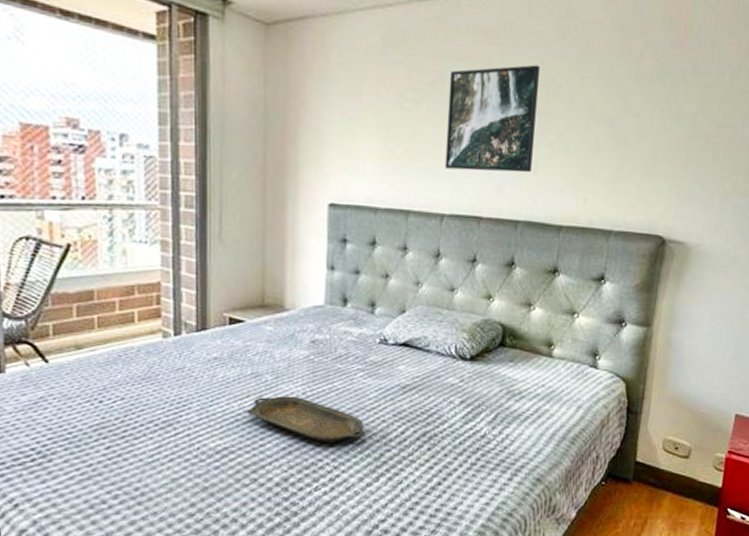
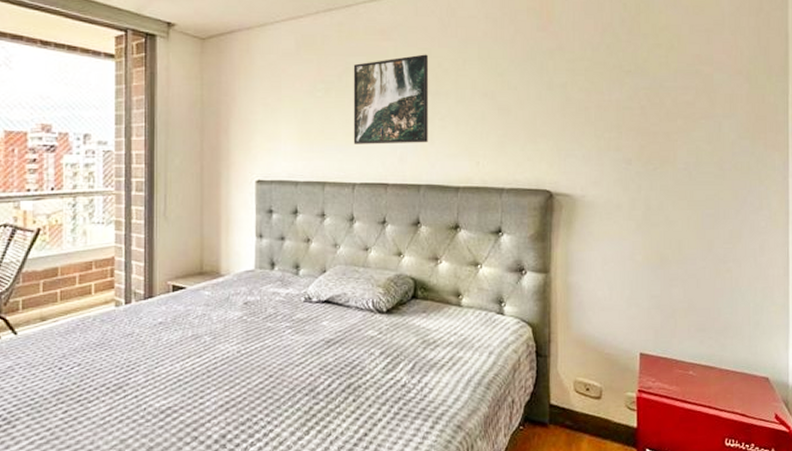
serving tray: present [247,396,366,442] -> none [188,355,295,398]

